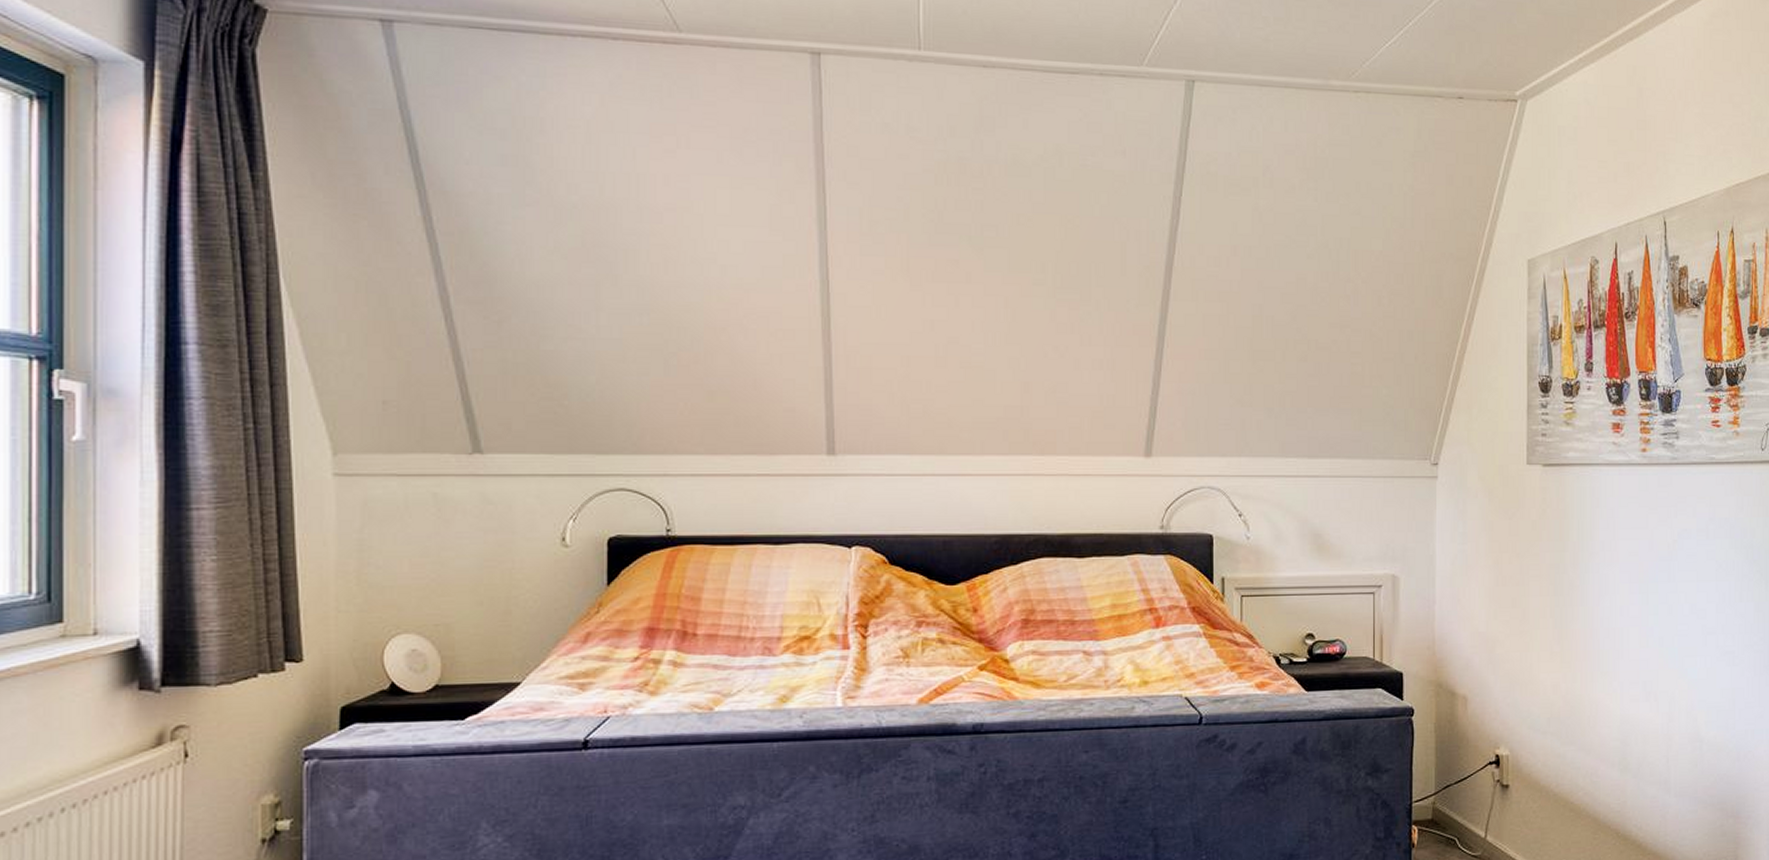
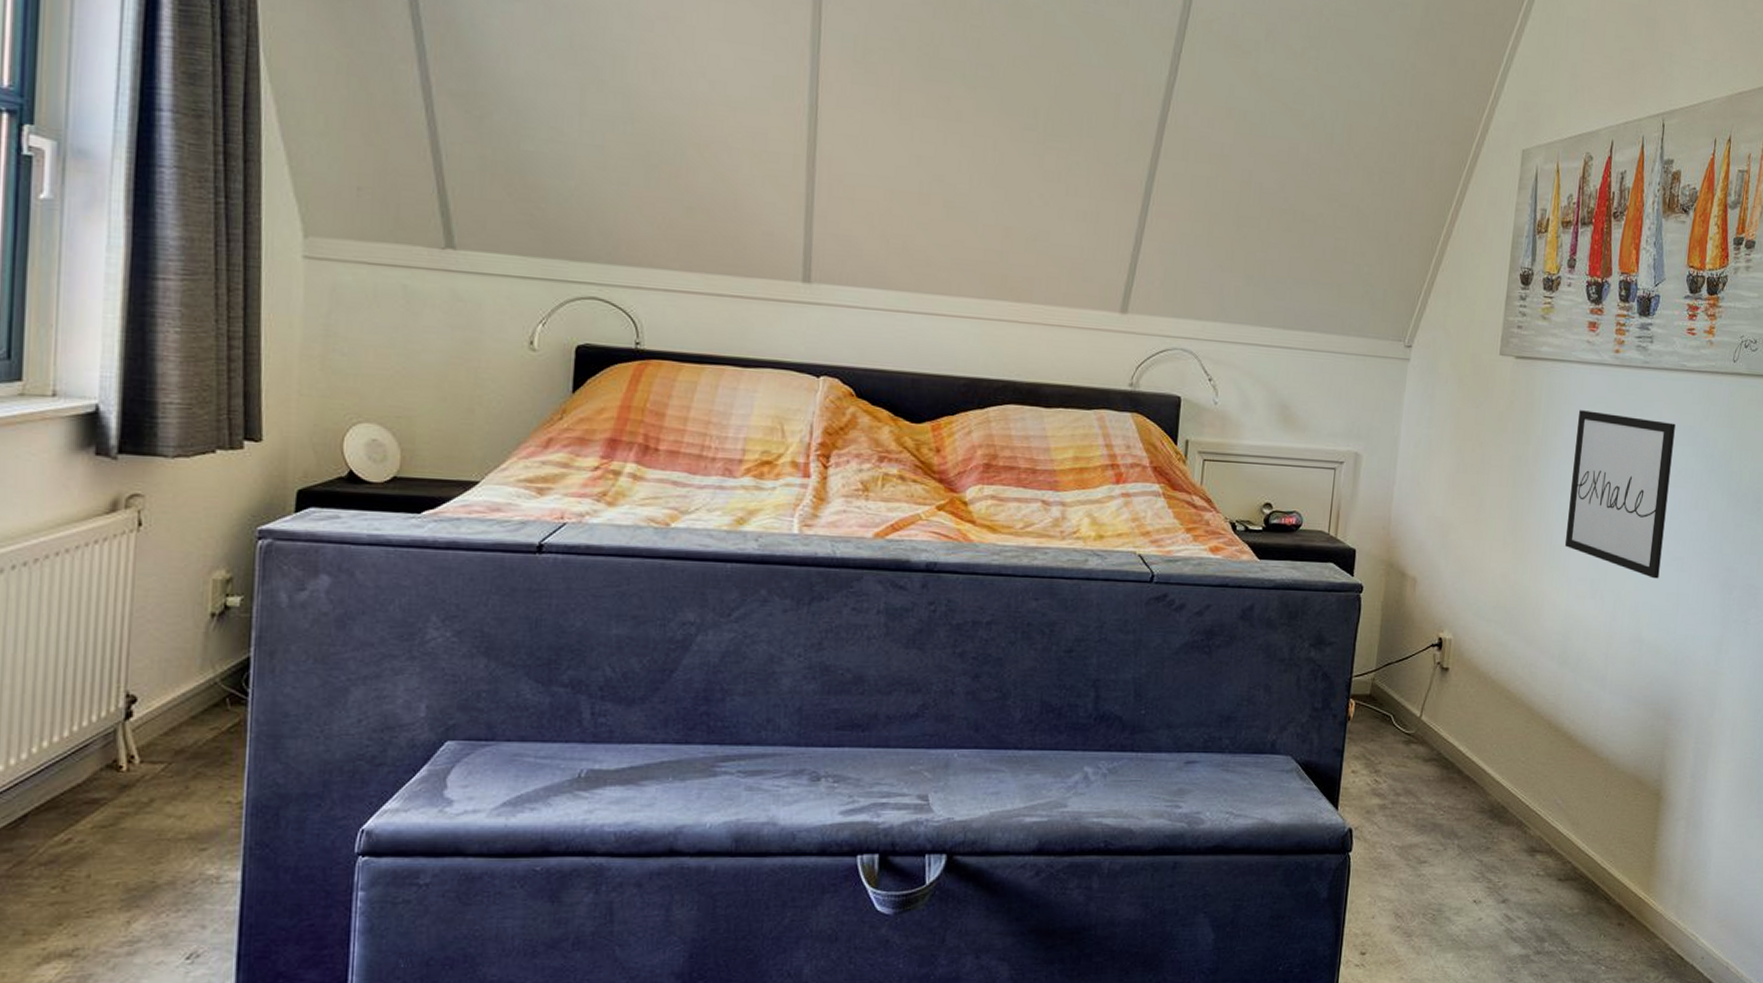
wall art: none [1613,512,1711,676] -> present [1565,410,1676,579]

